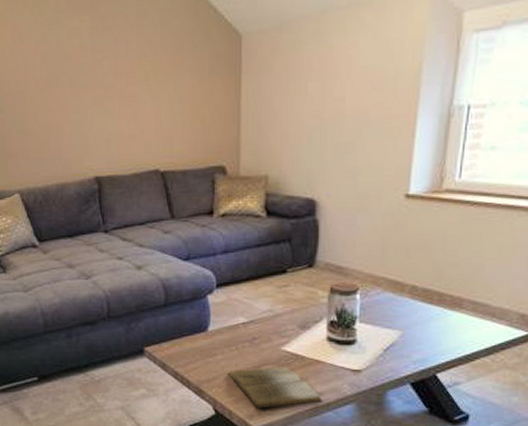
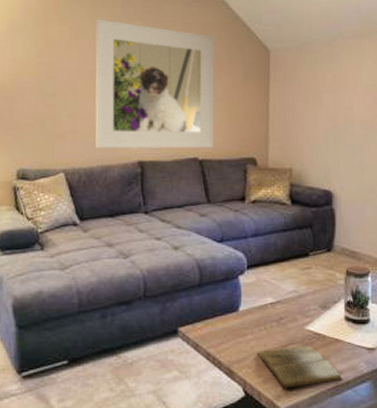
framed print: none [40,17,177,166] -> present [95,19,215,149]

